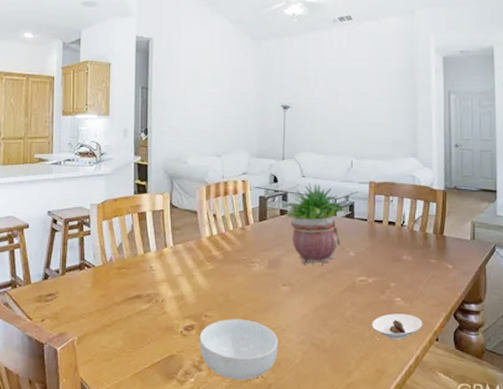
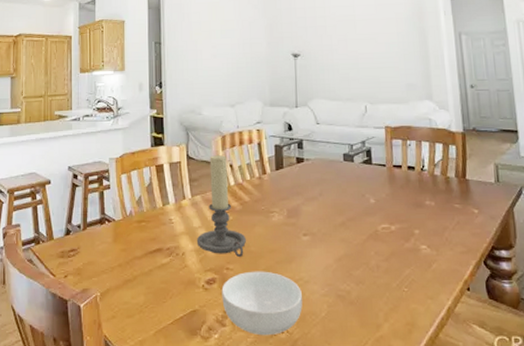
candle holder: none [176,204,226,306] -> present [196,154,246,258]
potted plant: present [282,182,348,266] -> none [298,129,365,214]
saucer: present [372,313,423,340] -> none [398,262,452,290]

